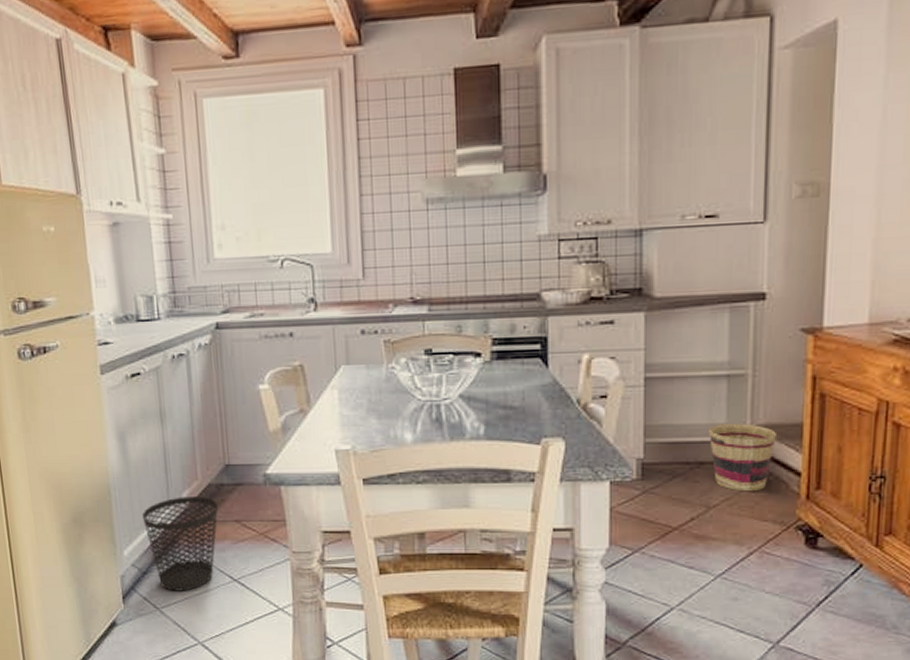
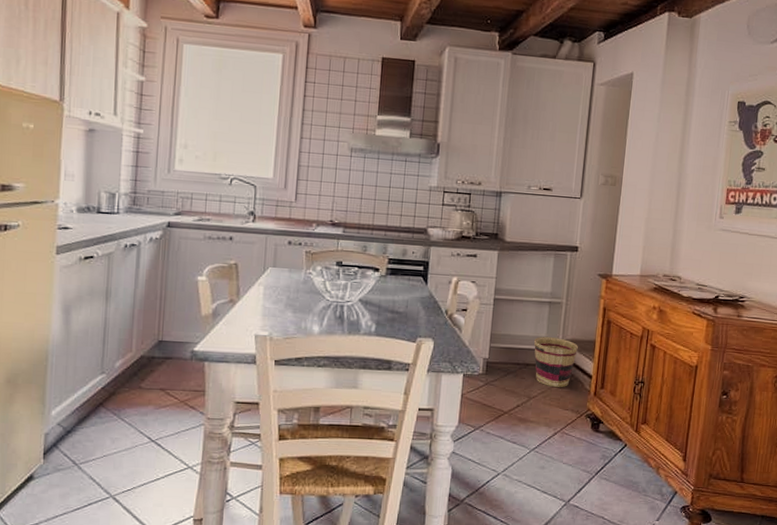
wastebasket: present [142,496,218,591] -> none [75,365,146,449]

